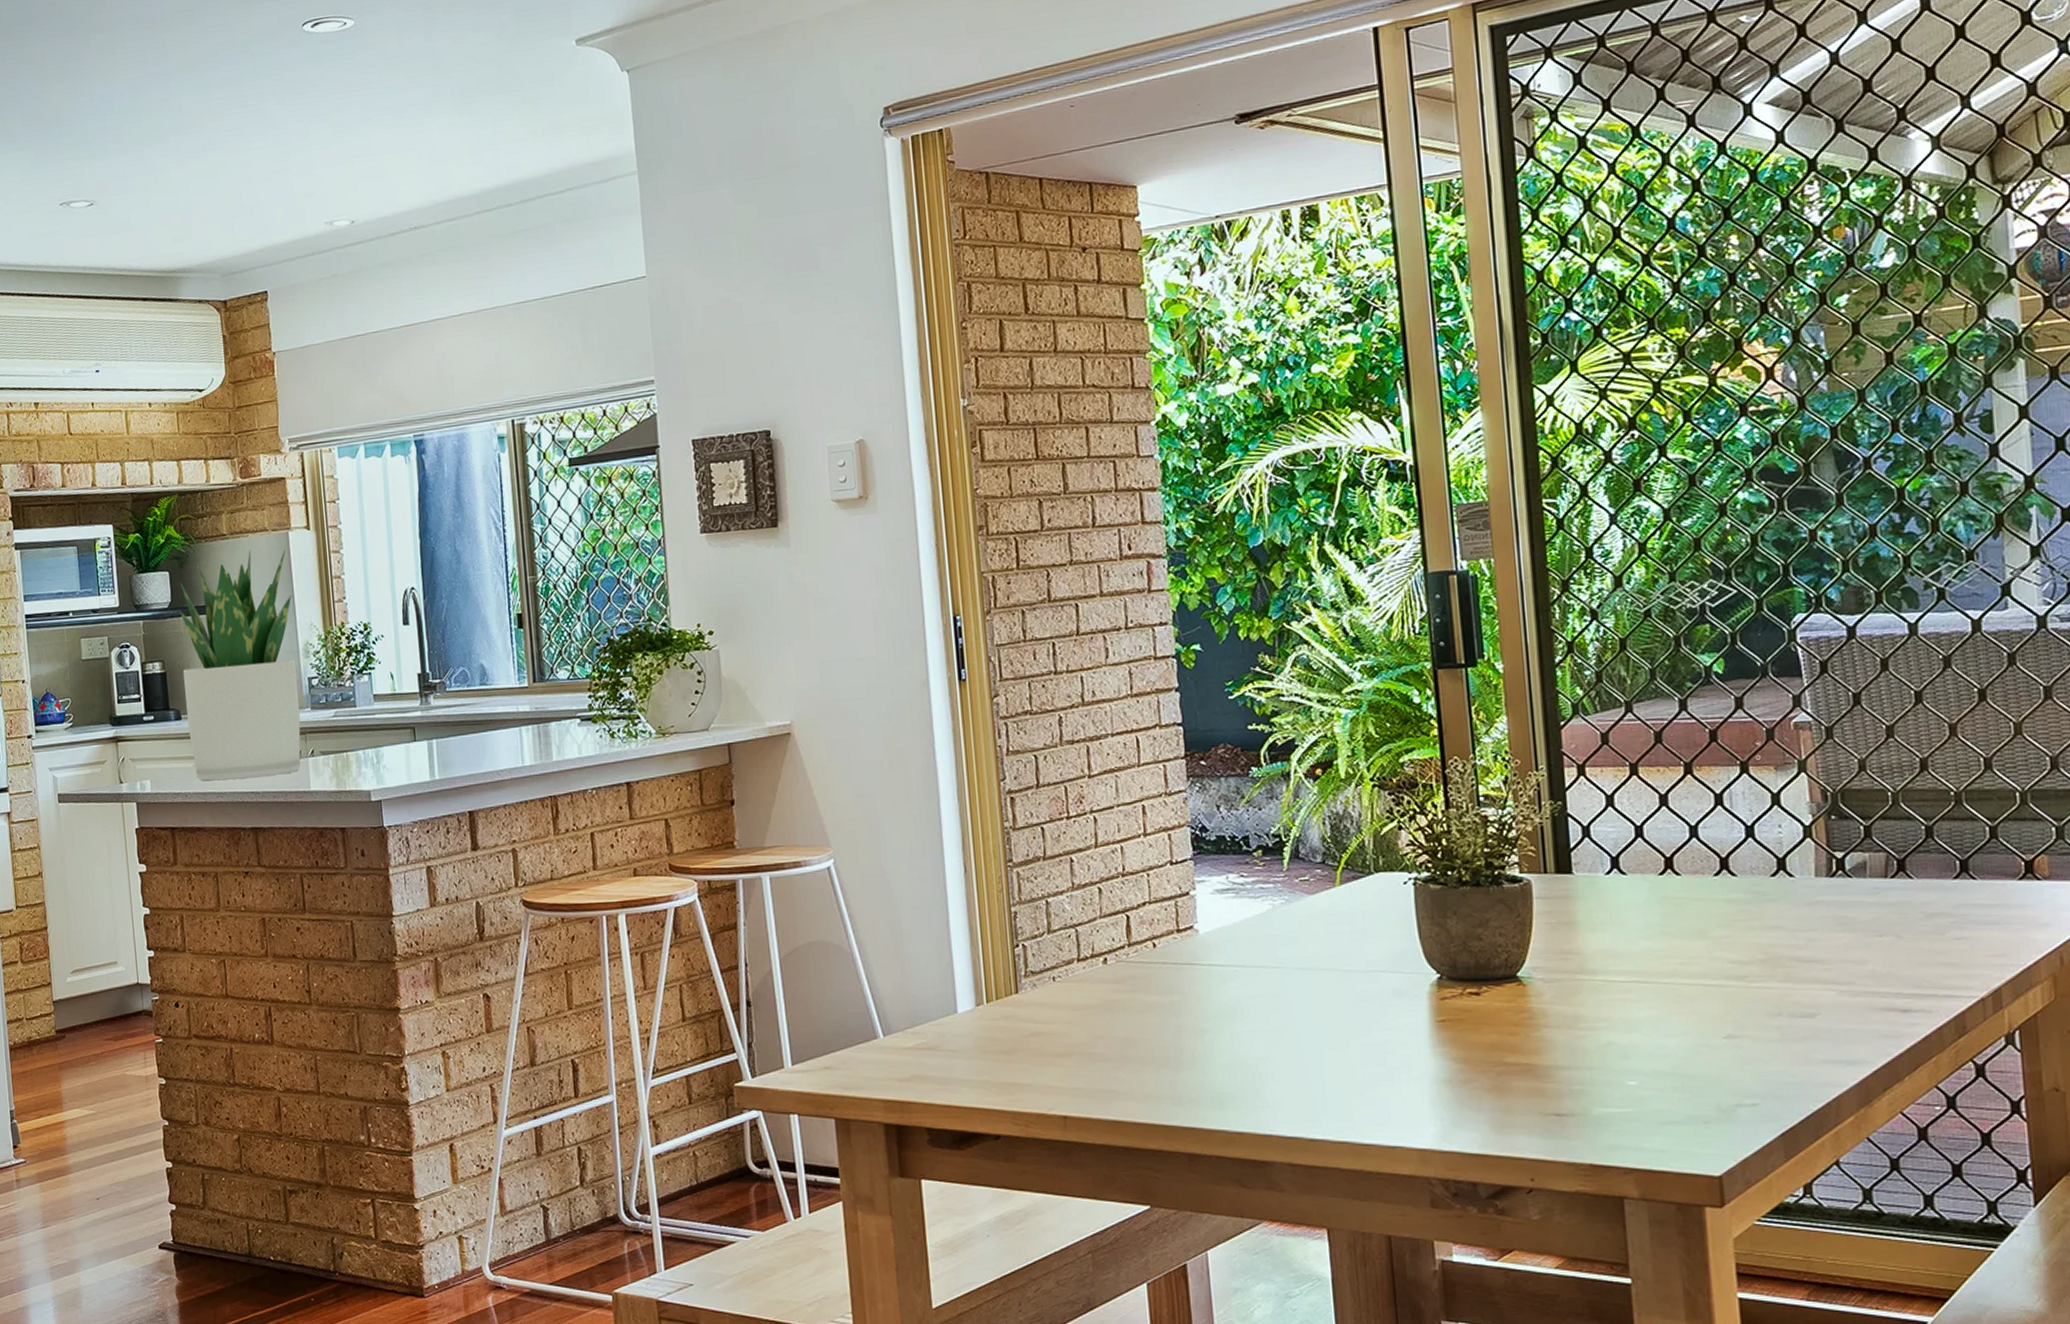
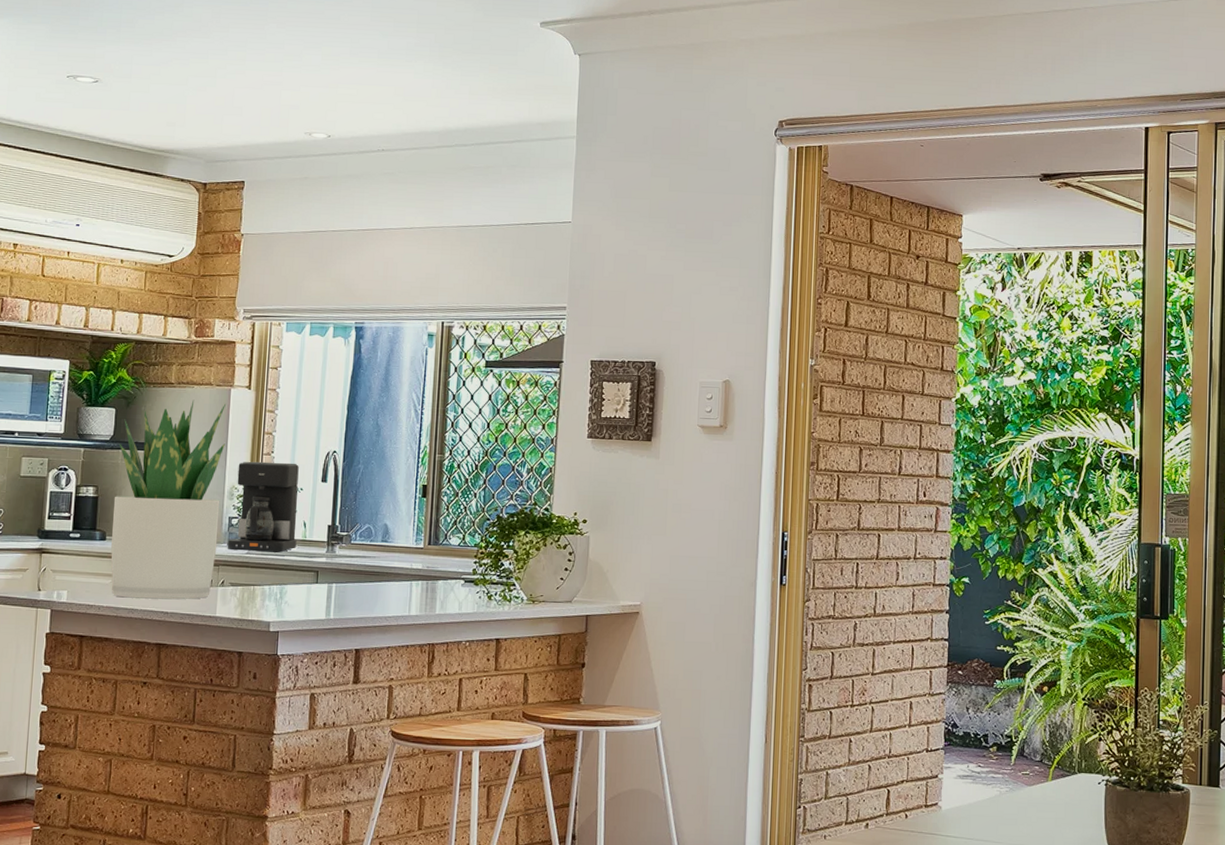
coffee maker: none [309,607,386,715] -> present [228,461,299,552]

